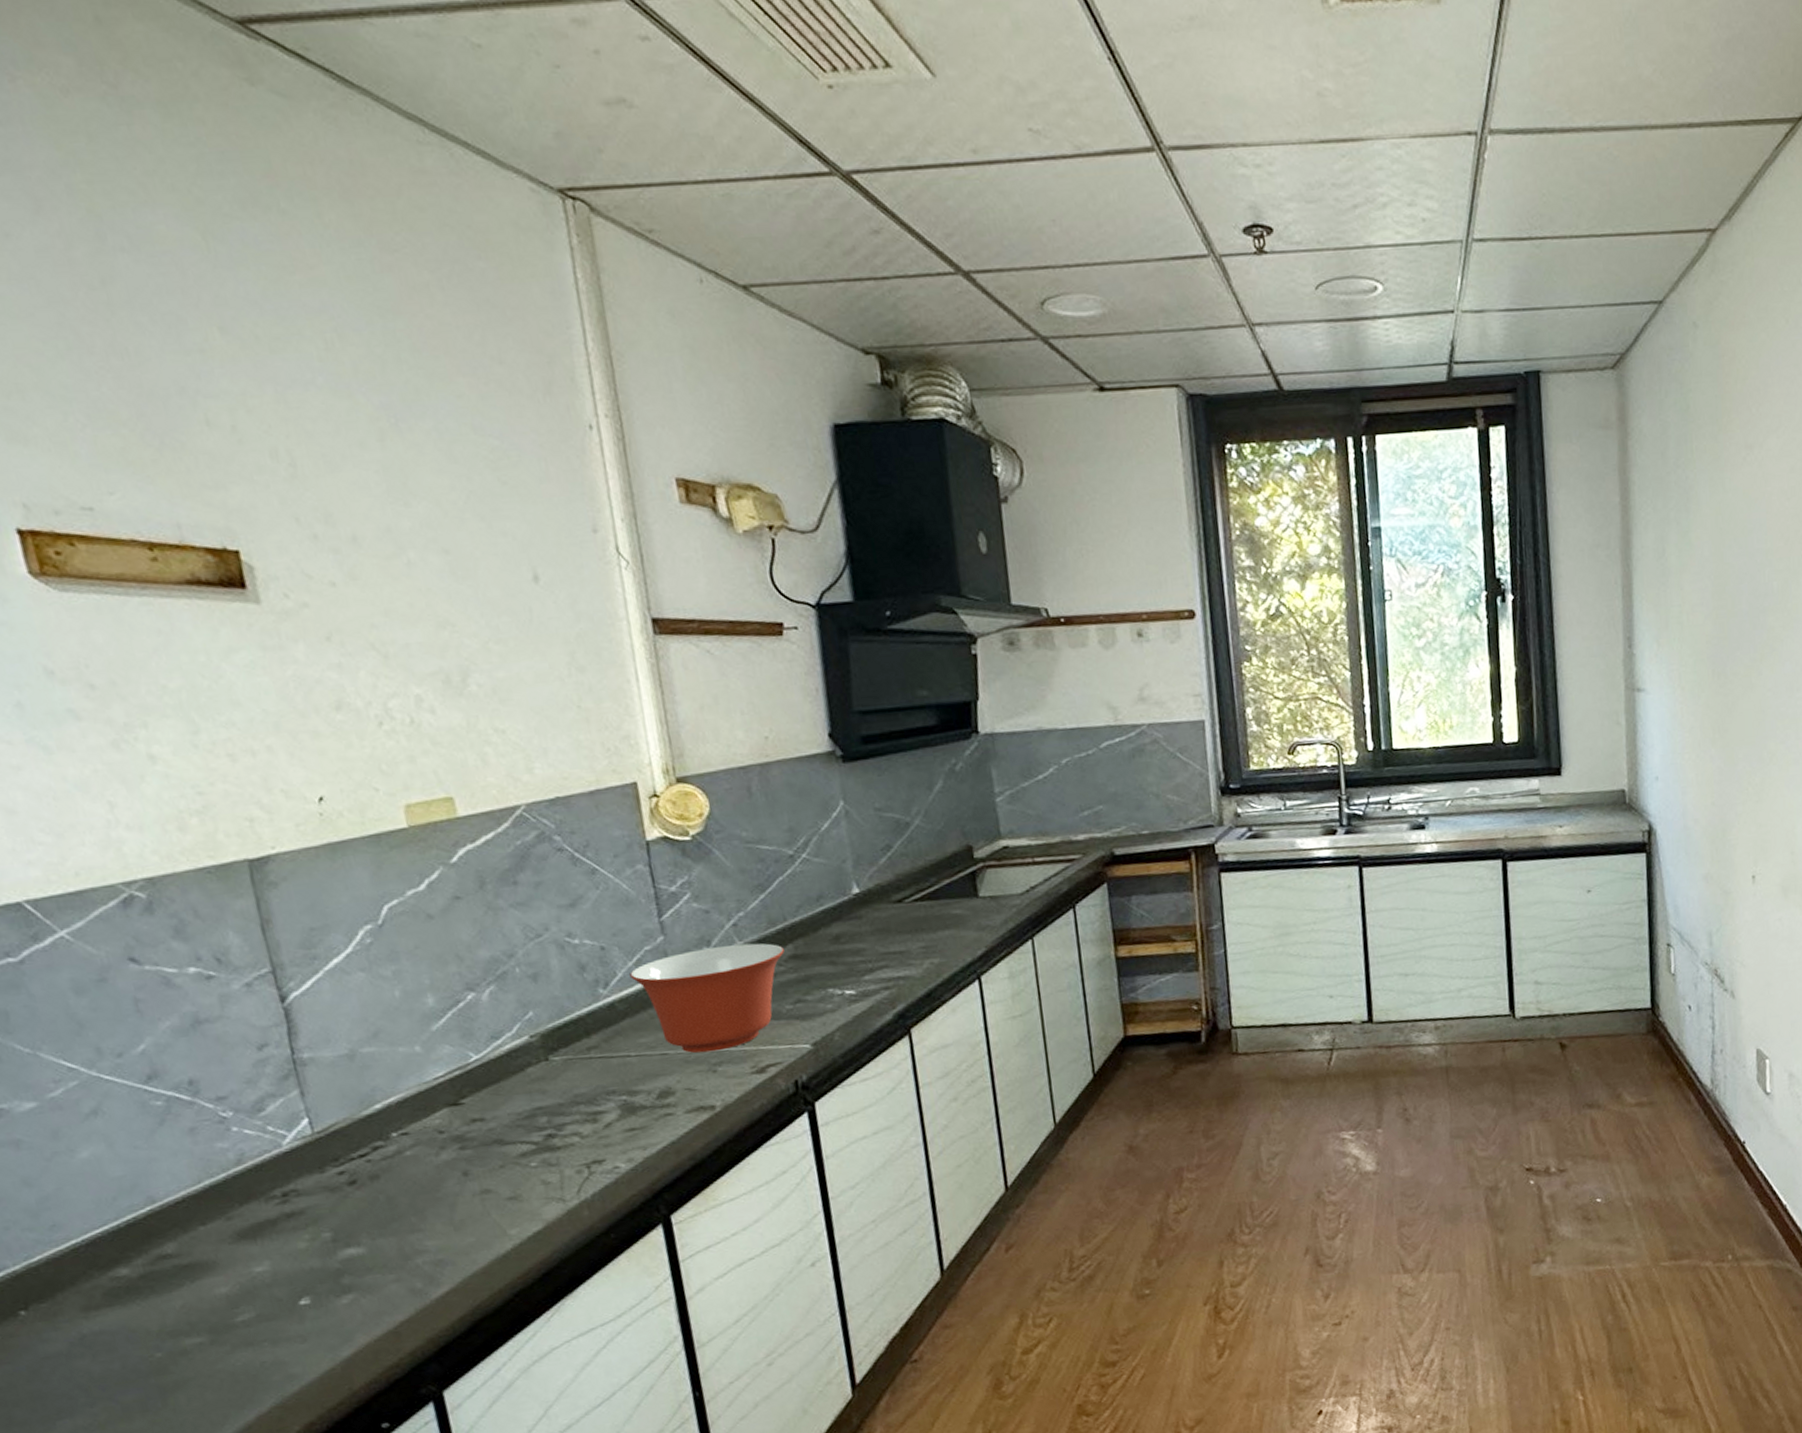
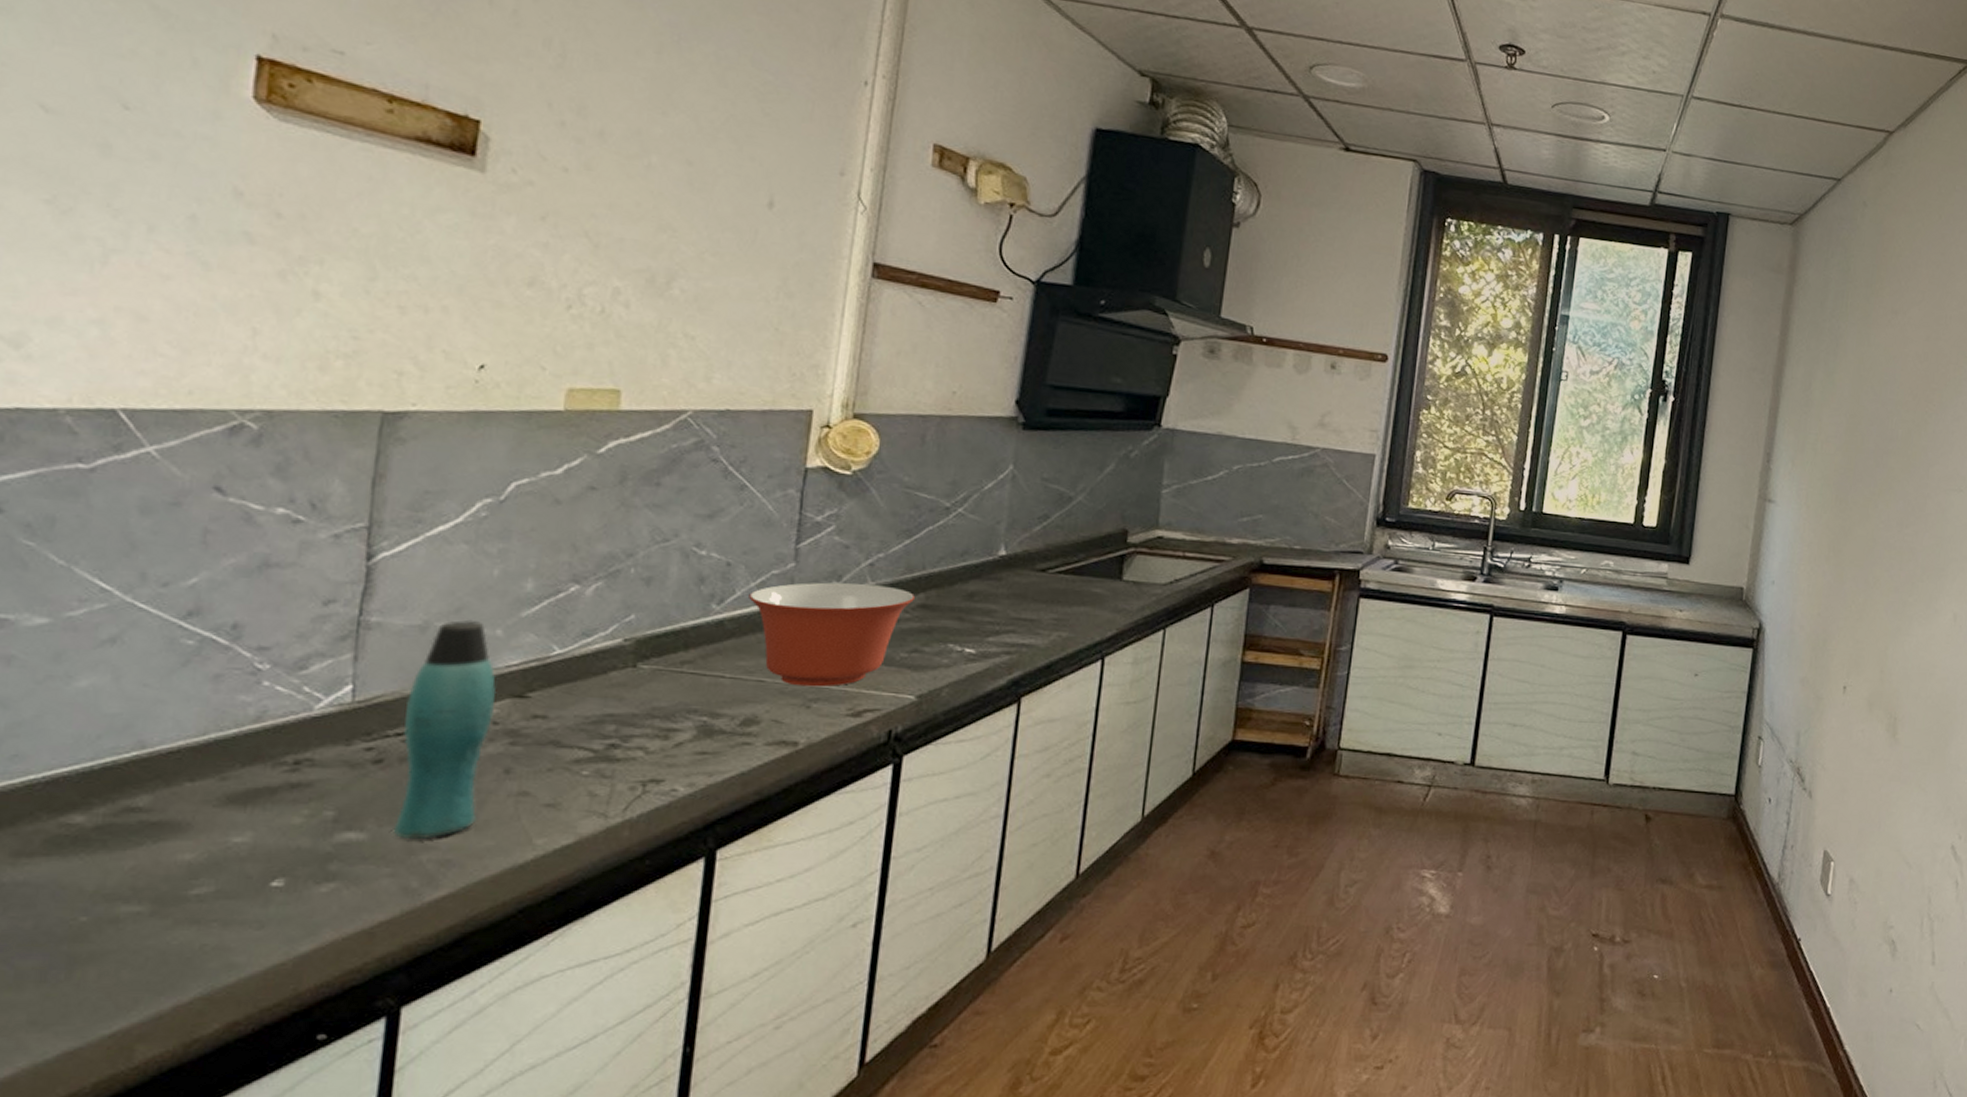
bottle: none [358,1041,453,1247] -> present [393,619,497,840]

